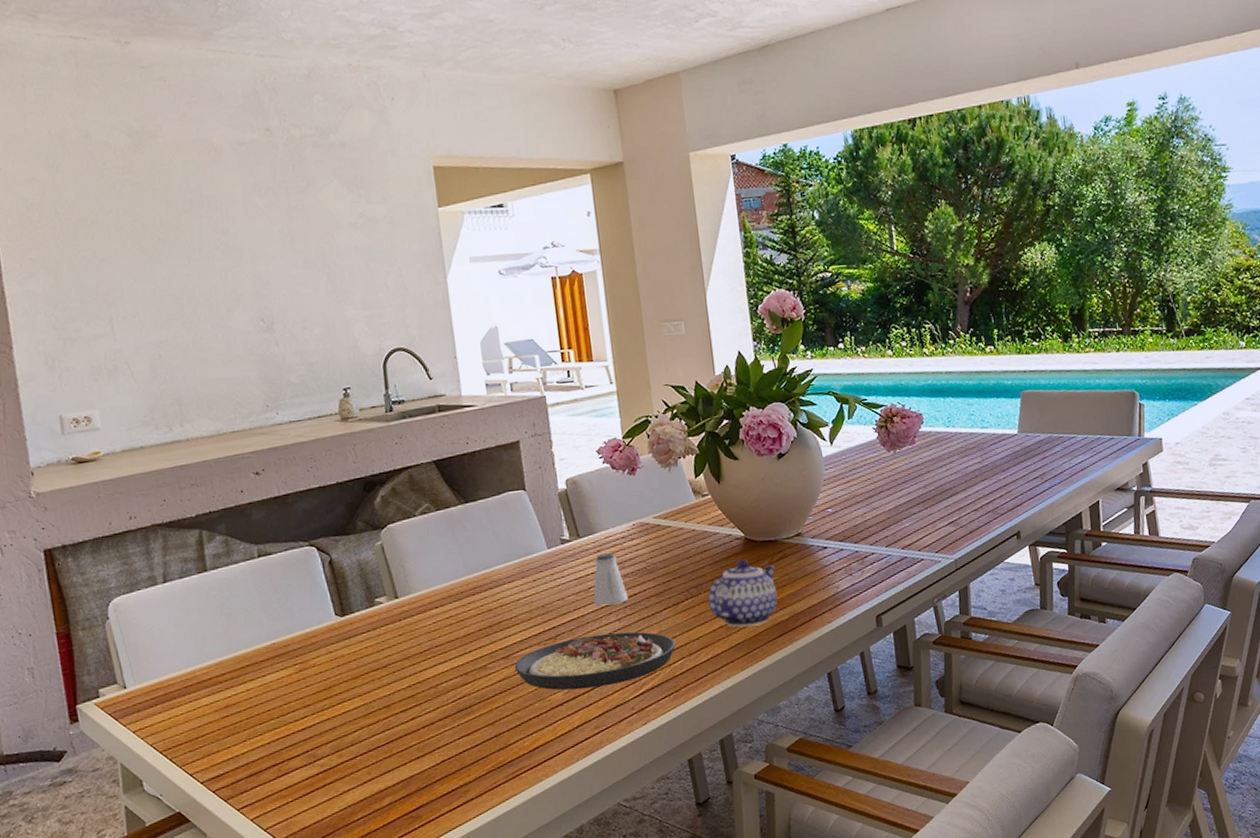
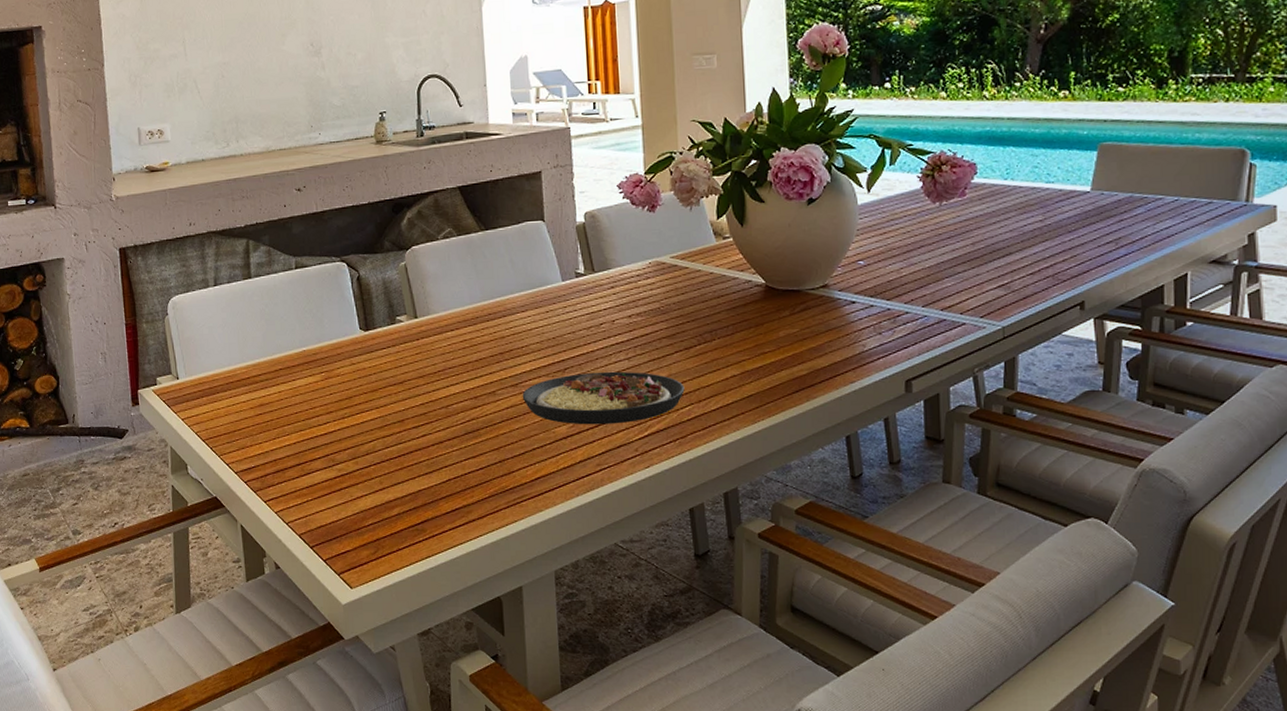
saltshaker: present [593,553,629,606] -> none [603,290,640,343]
teapot: present [708,559,778,627] -> none [722,307,797,379]

